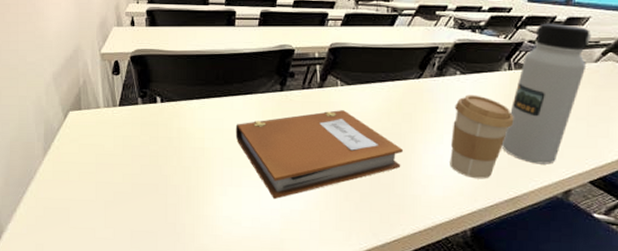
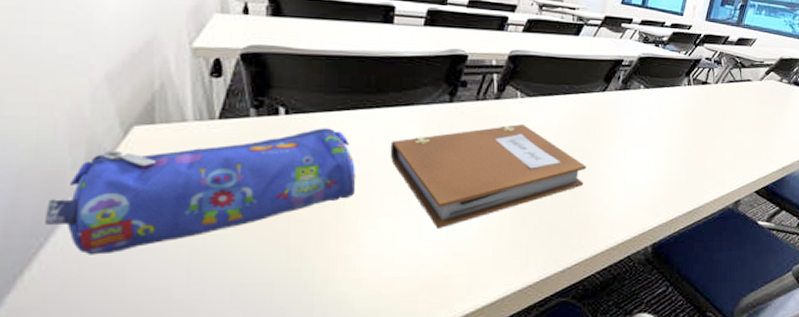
pencil case: none [26,113,212,202] -> present [45,128,357,255]
coffee cup: present [450,95,514,179] -> none [633,109,692,194]
water bottle: present [501,23,592,165] -> none [681,42,758,177]

